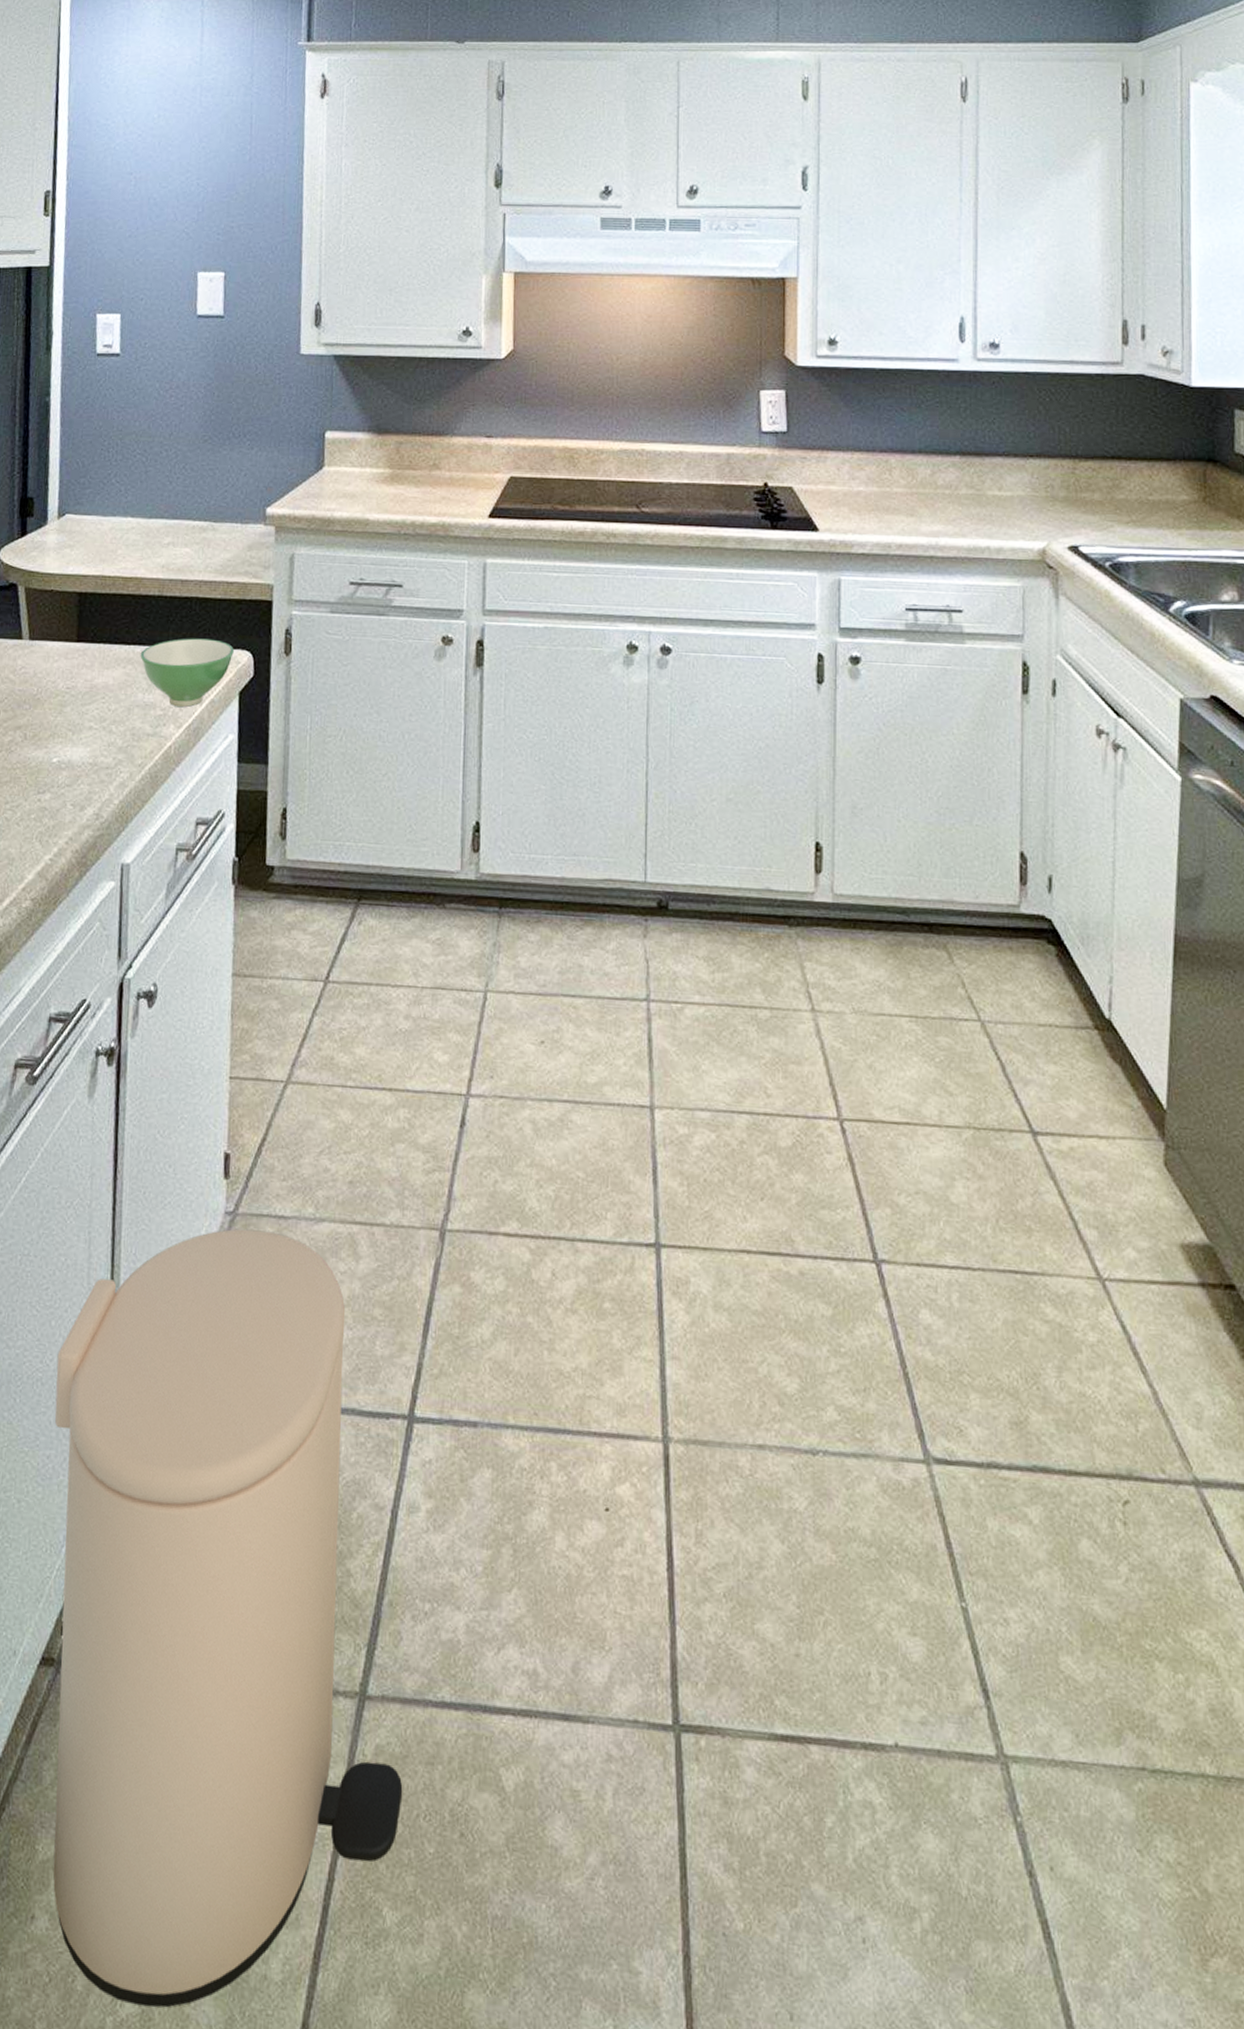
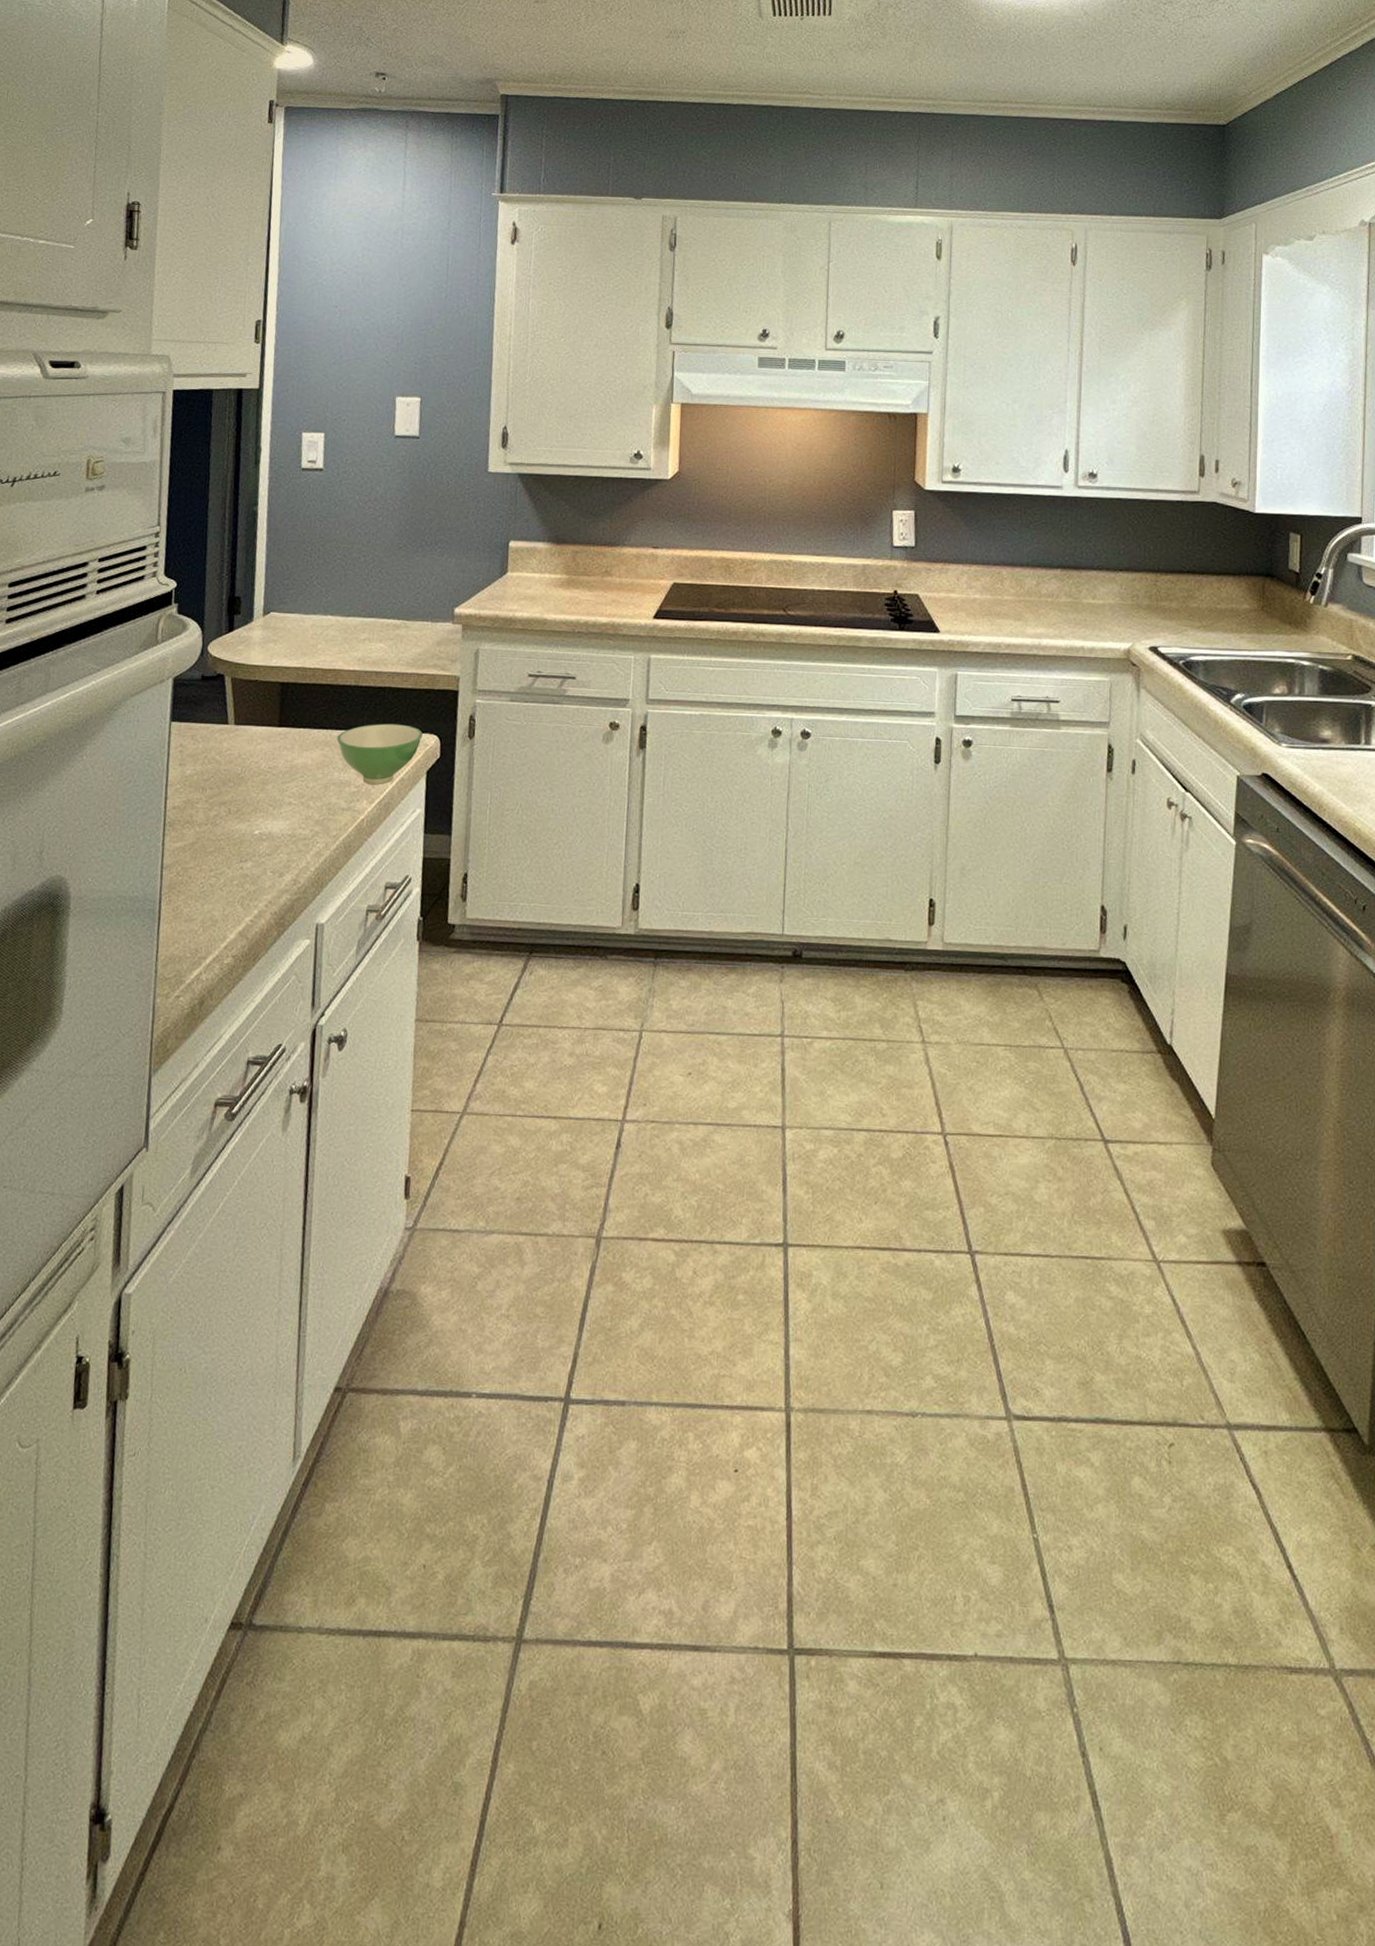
pedal bin: present [53,1228,403,2008] -> none [238,1242,553,1918]

